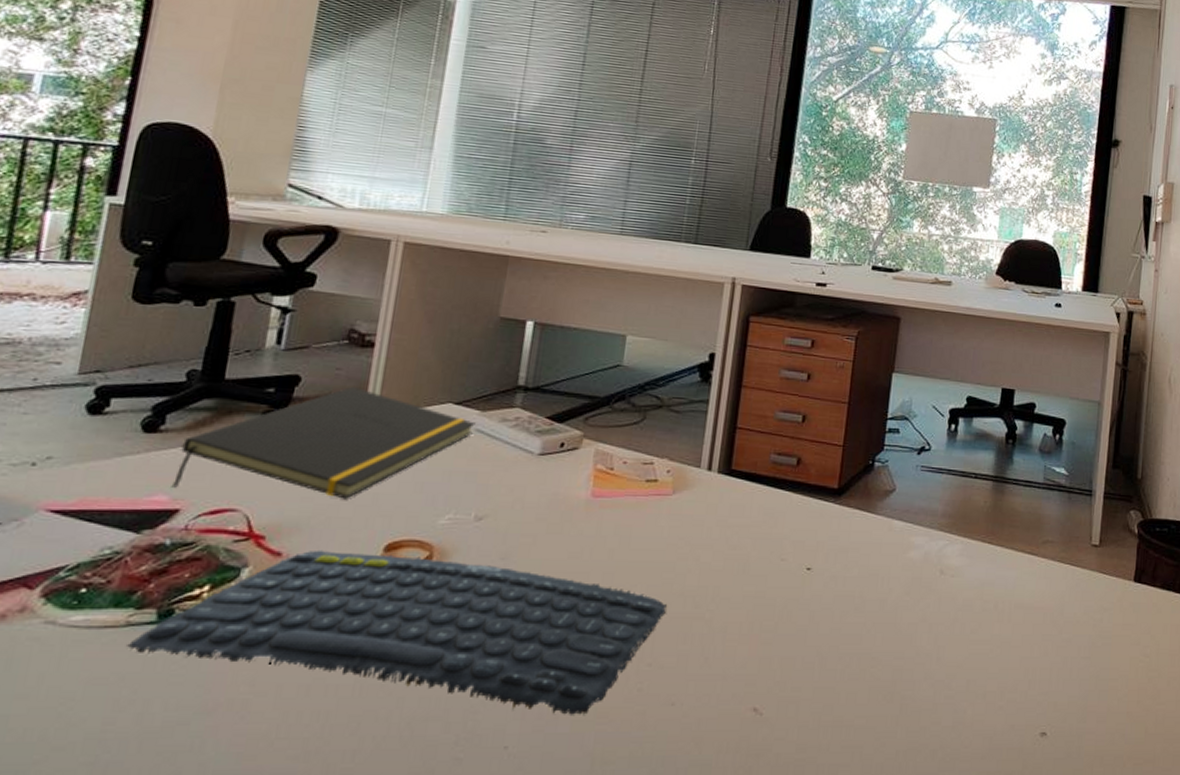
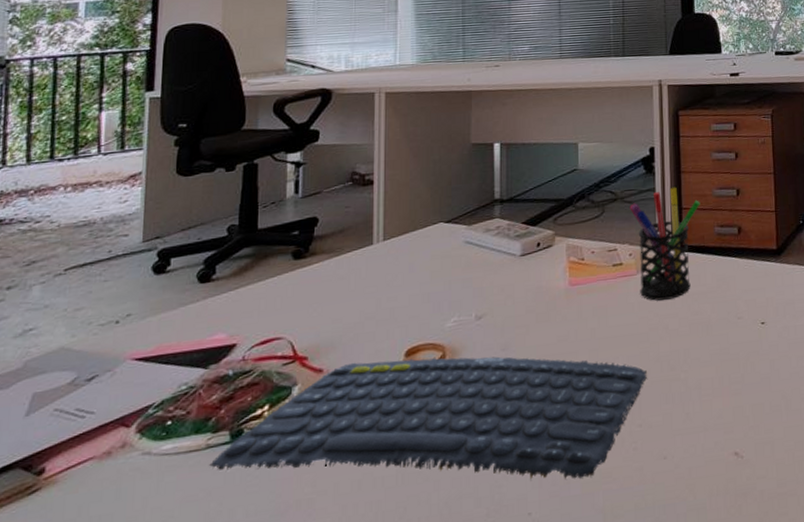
notepad: present [171,387,476,499] -> none [227,220,465,326]
pen holder: none [673,402,759,528] -> present [630,187,701,301]

